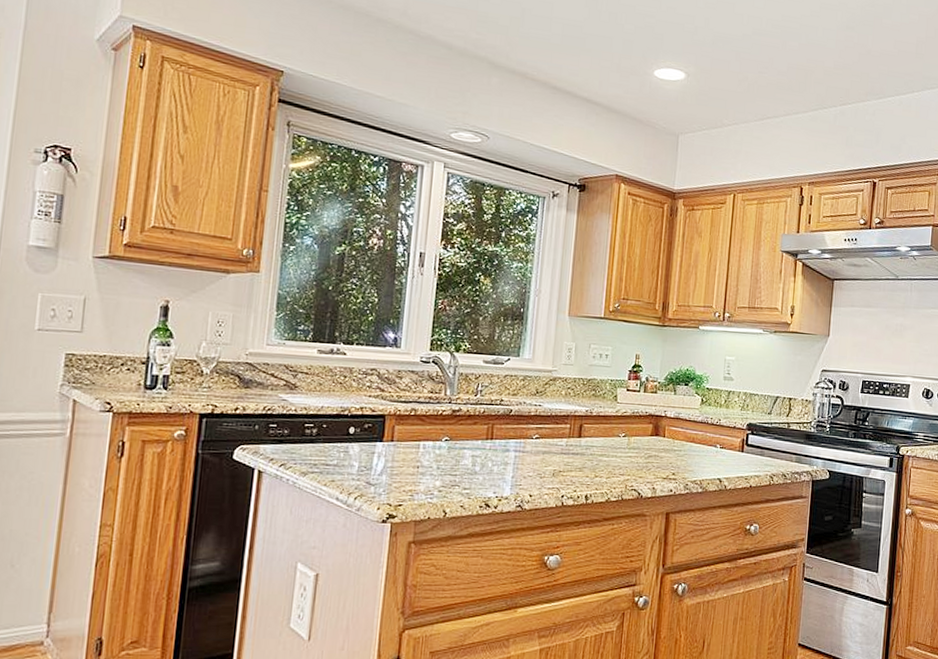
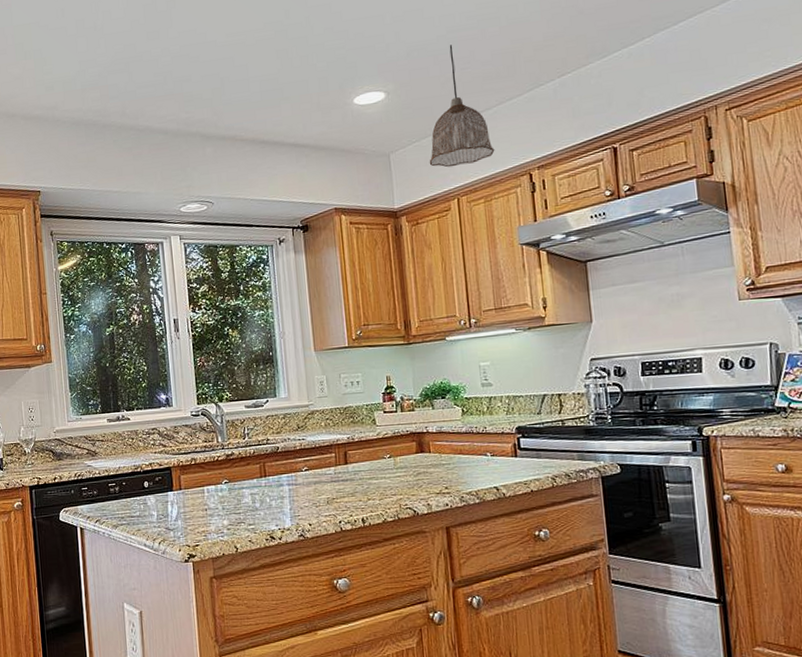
pendant lamp: none [714,46,775,165] -> present [429,45,495,168]

